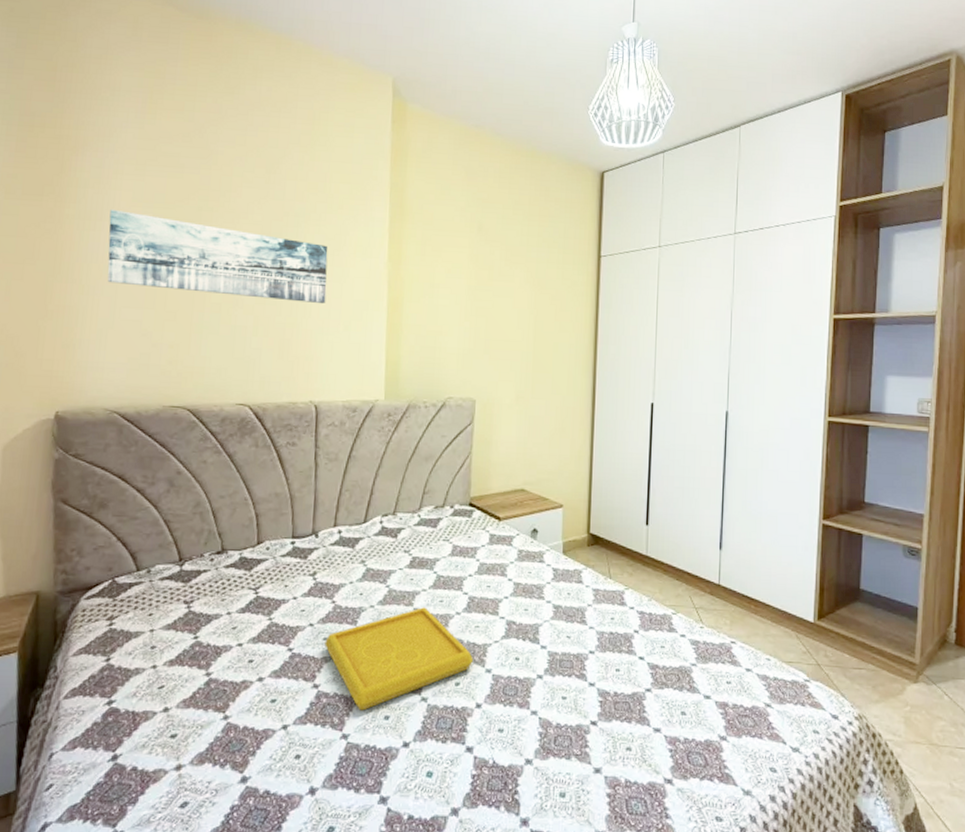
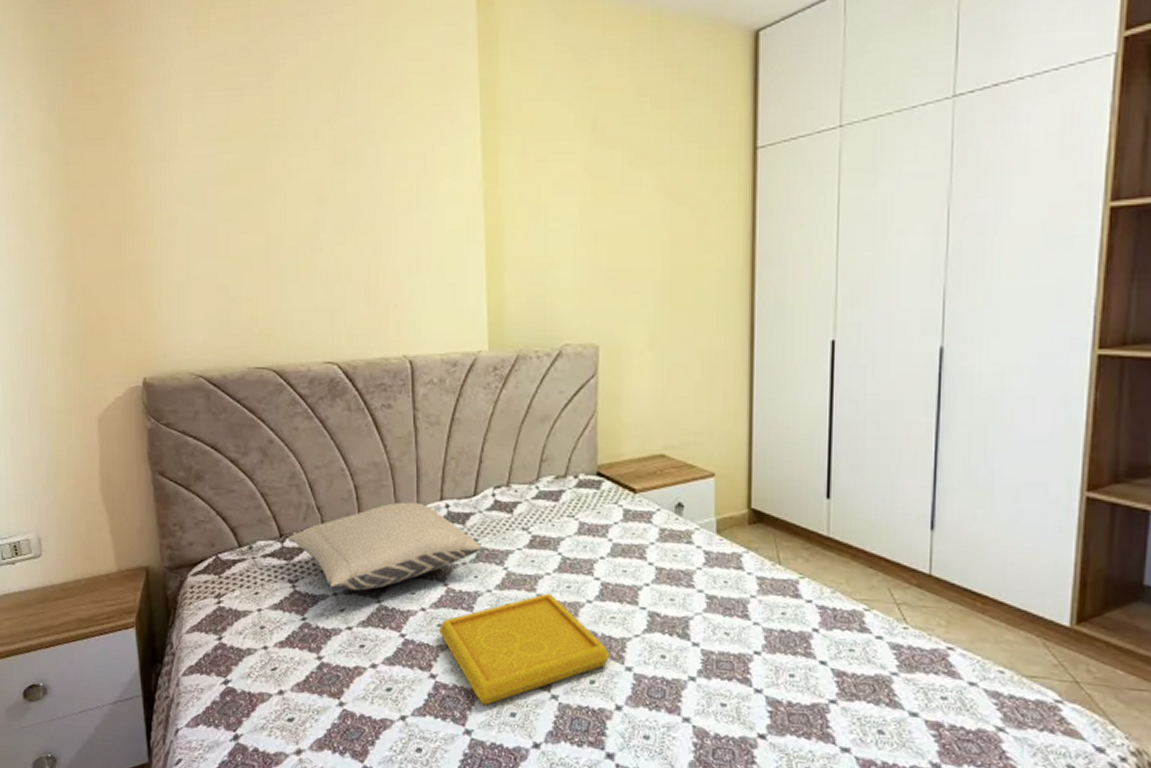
wall art: present [107,209,328,304] -> none [173,146,413,240]
pillow: none [188,528,368,610] -> present [289,502,481,591]

